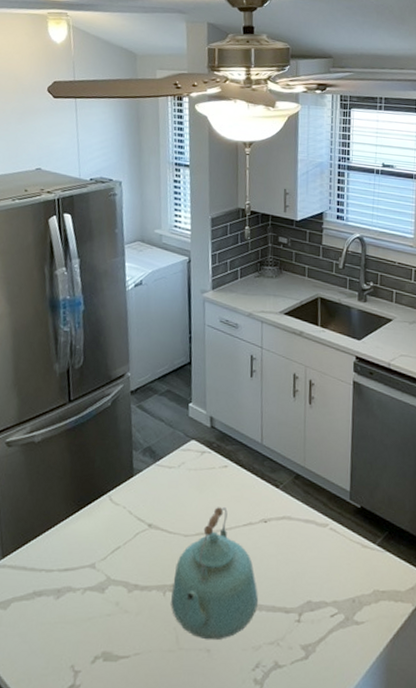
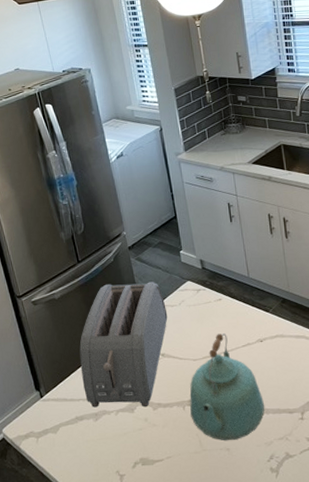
toaster: none [49,432,163,588] -> present [79,281,168,408]

